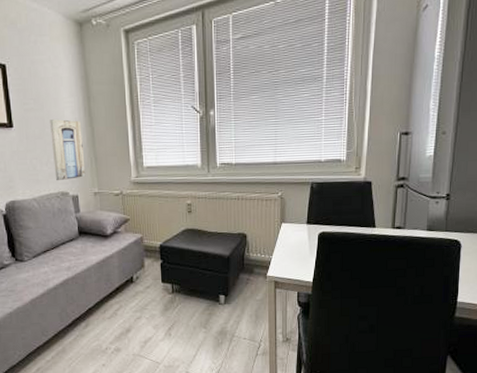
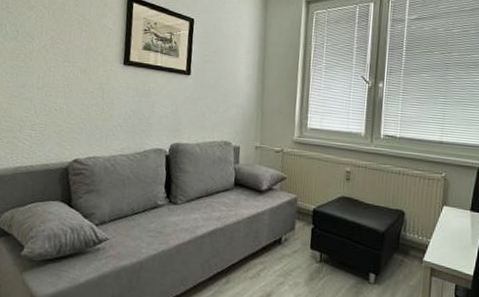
wall art: present [50,119,86,181] -> none [221,72,254,131]

